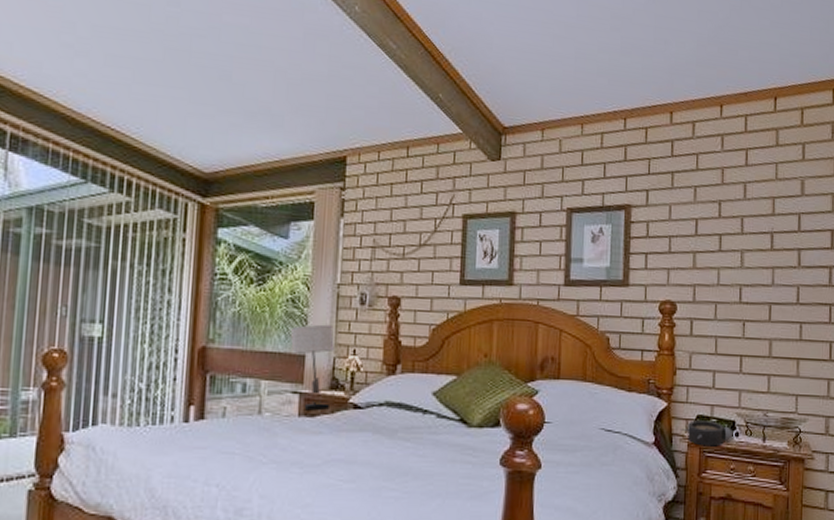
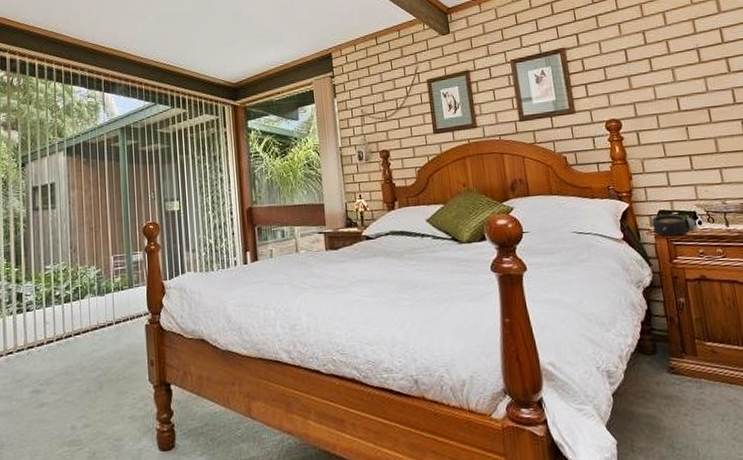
table lamp: present [291,324,335,411] -> none [311,178,348,246]

